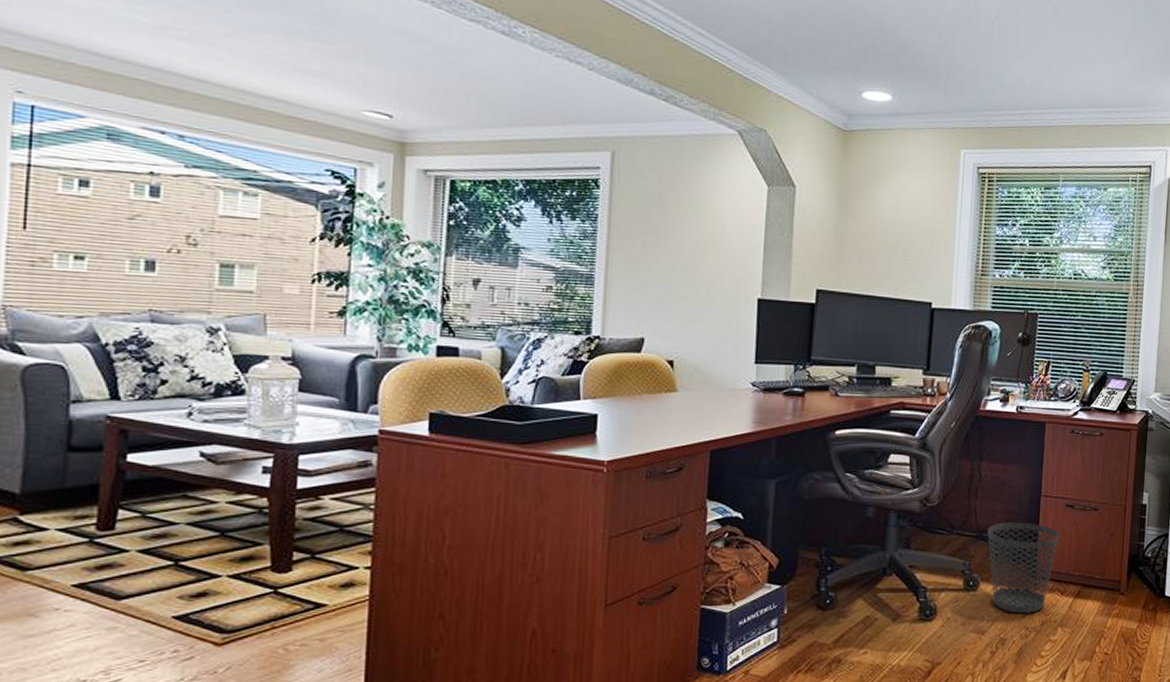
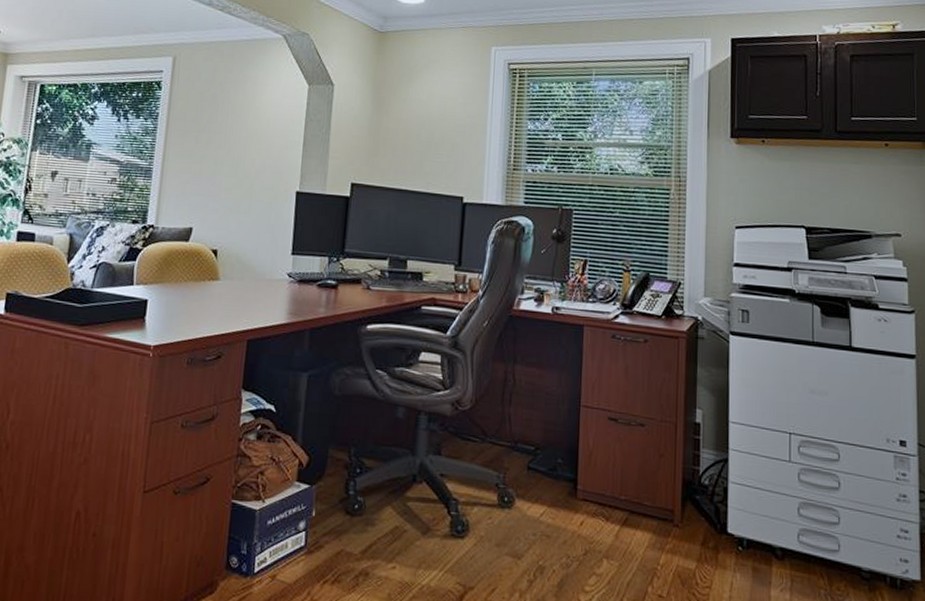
wastebasket: present [987,522,1060,613] -> none [523,433,603,539]

